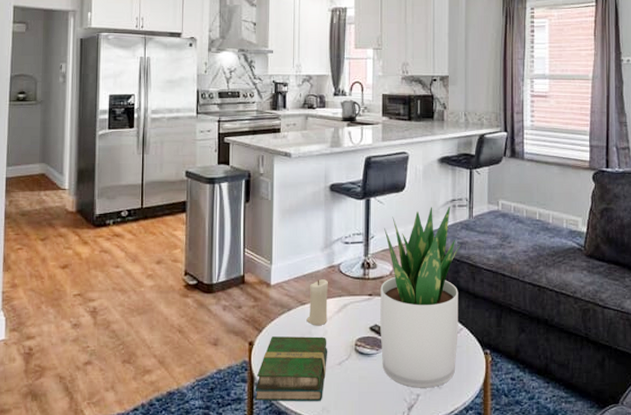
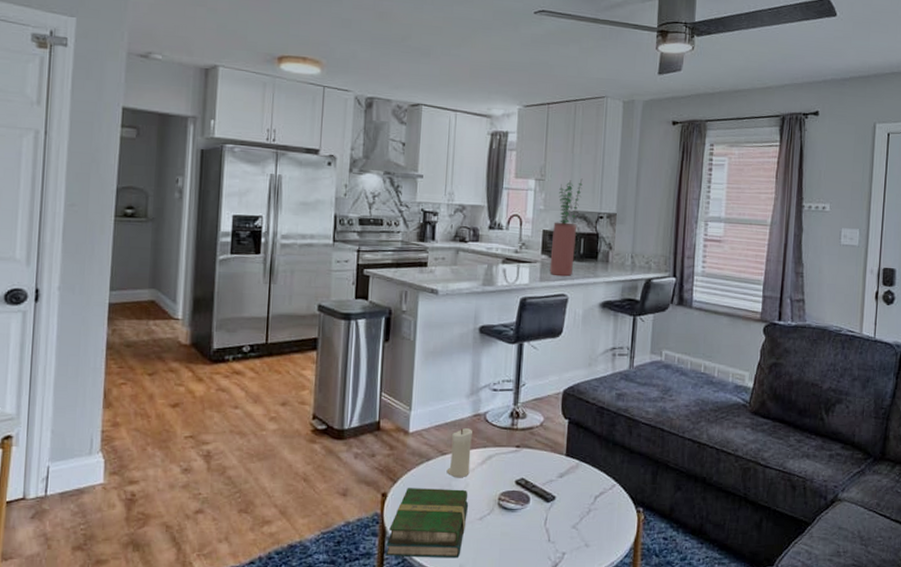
kettle: present [340,99,361,122] -> none [495,233,518,259]
planter: present [380,205,461,388] -> none [526,354,619,546]
vase: none [390,46,416,136] -> present [549,178,583,277]

